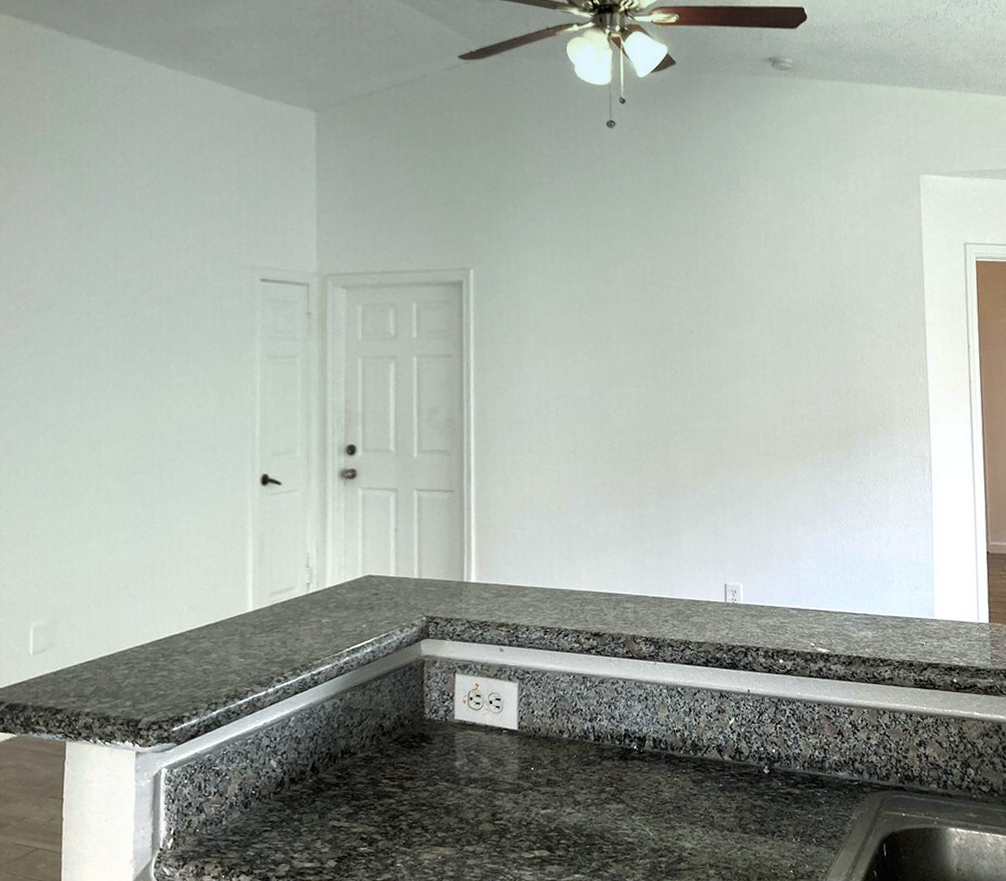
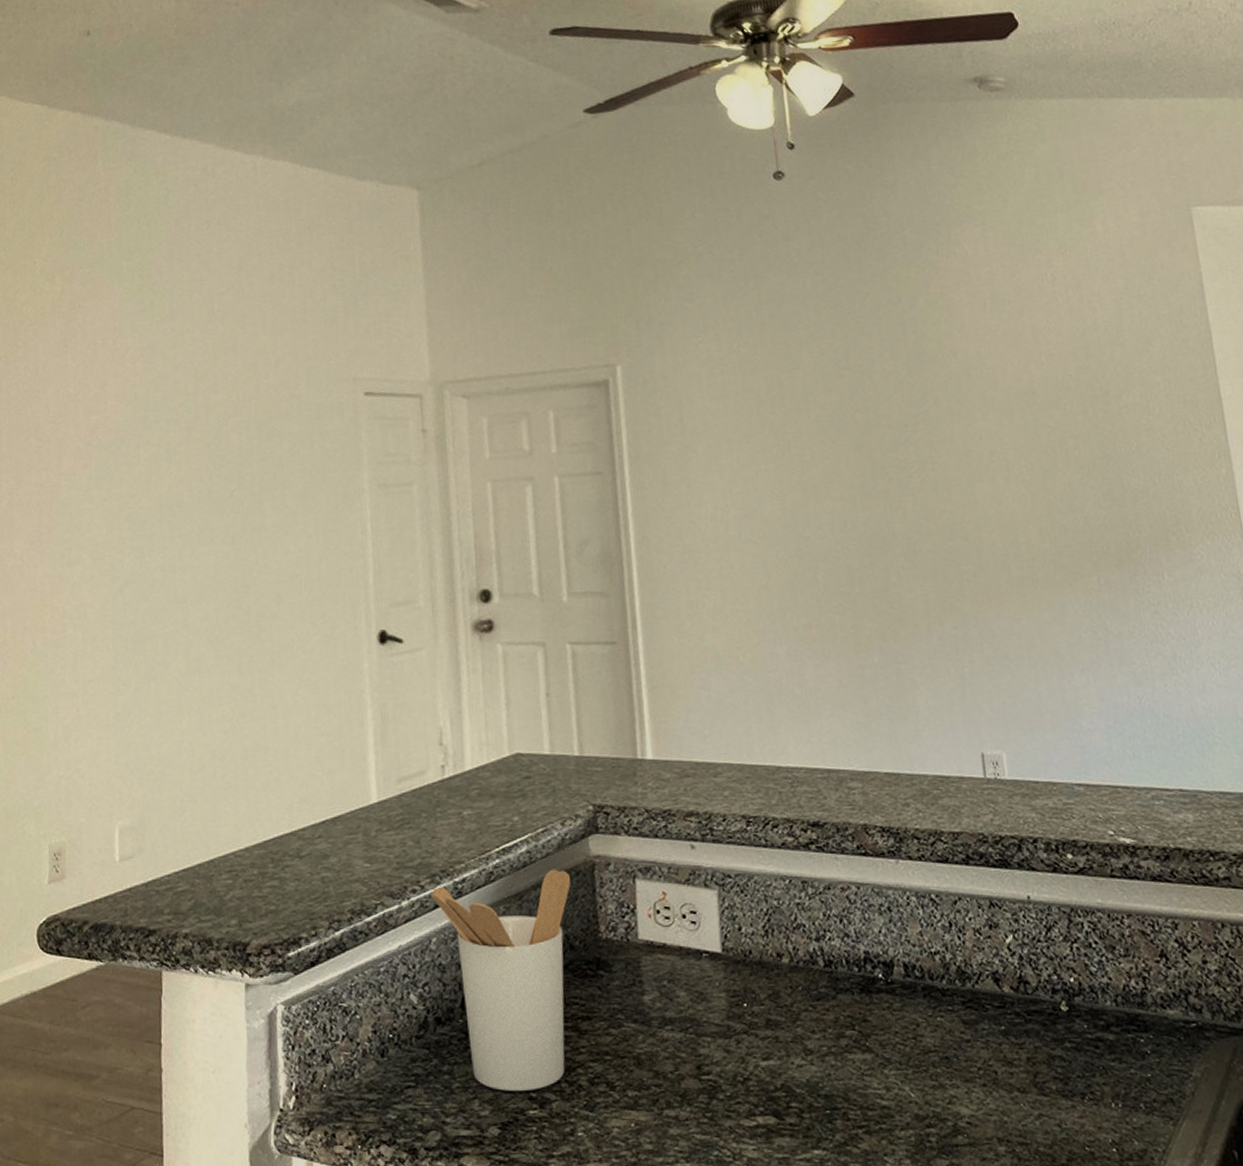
utensil holder: none [293,665,405,833] -> present [431,869,571,1091]

